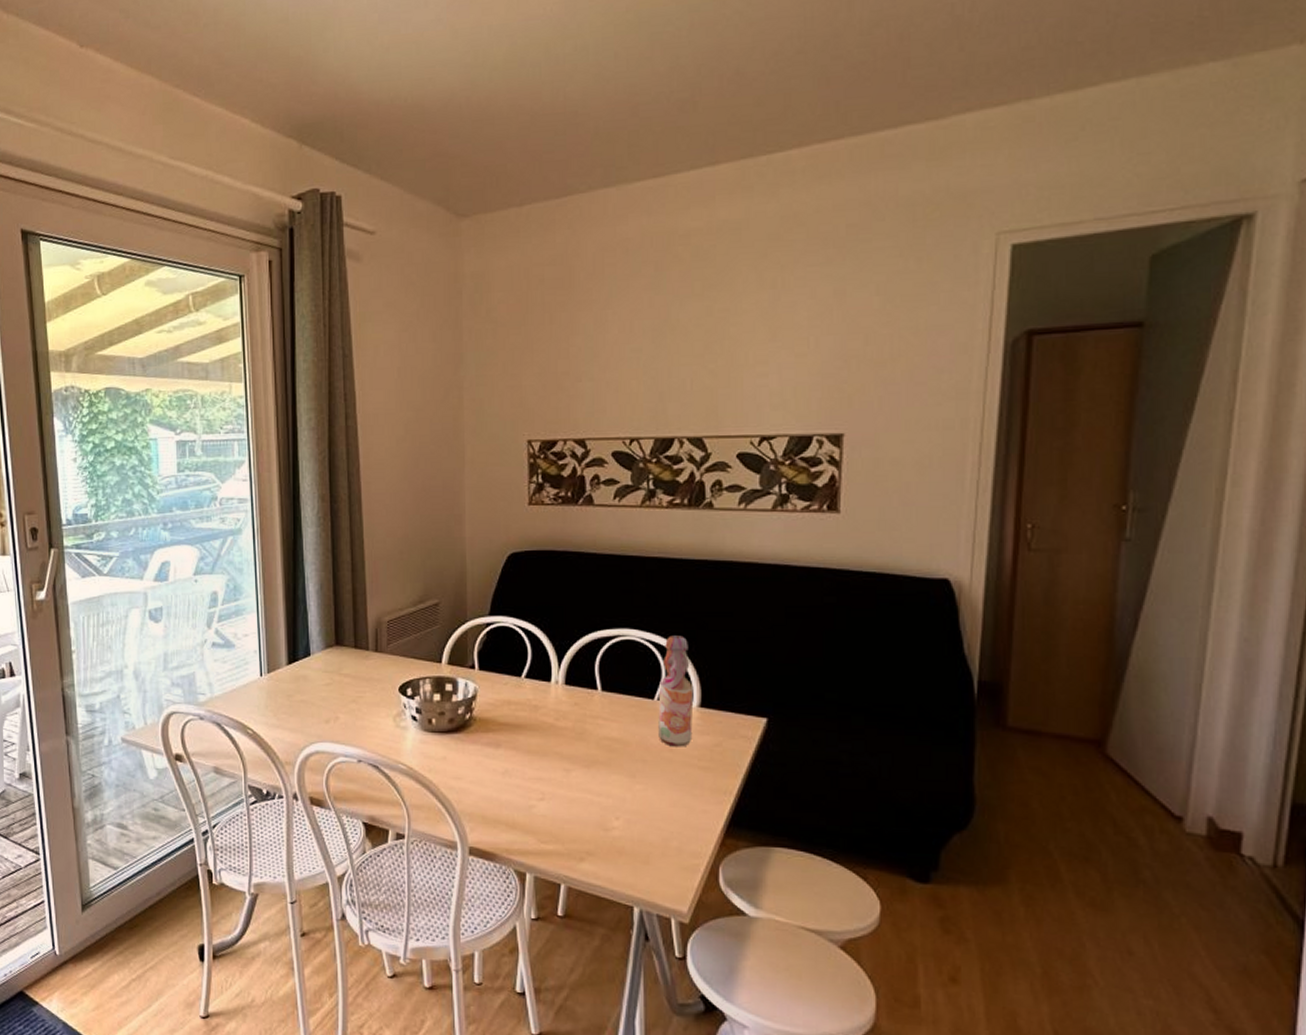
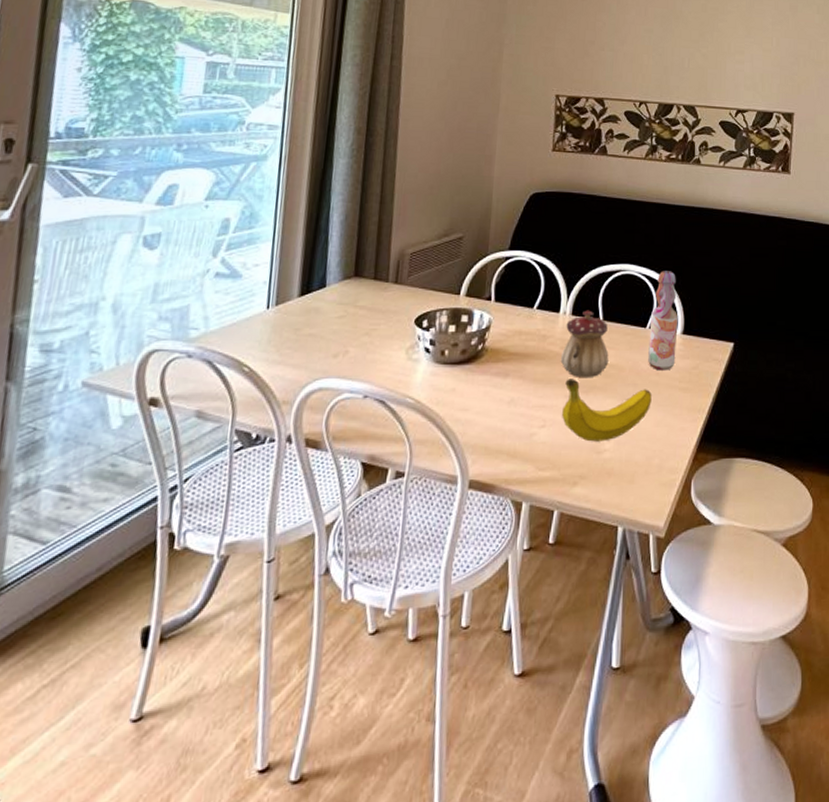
teapot: none [555,679,611,752] -> present [560,310,609,379]
fruit: none [562,752,665,819] -> present [562,379,652,442]

